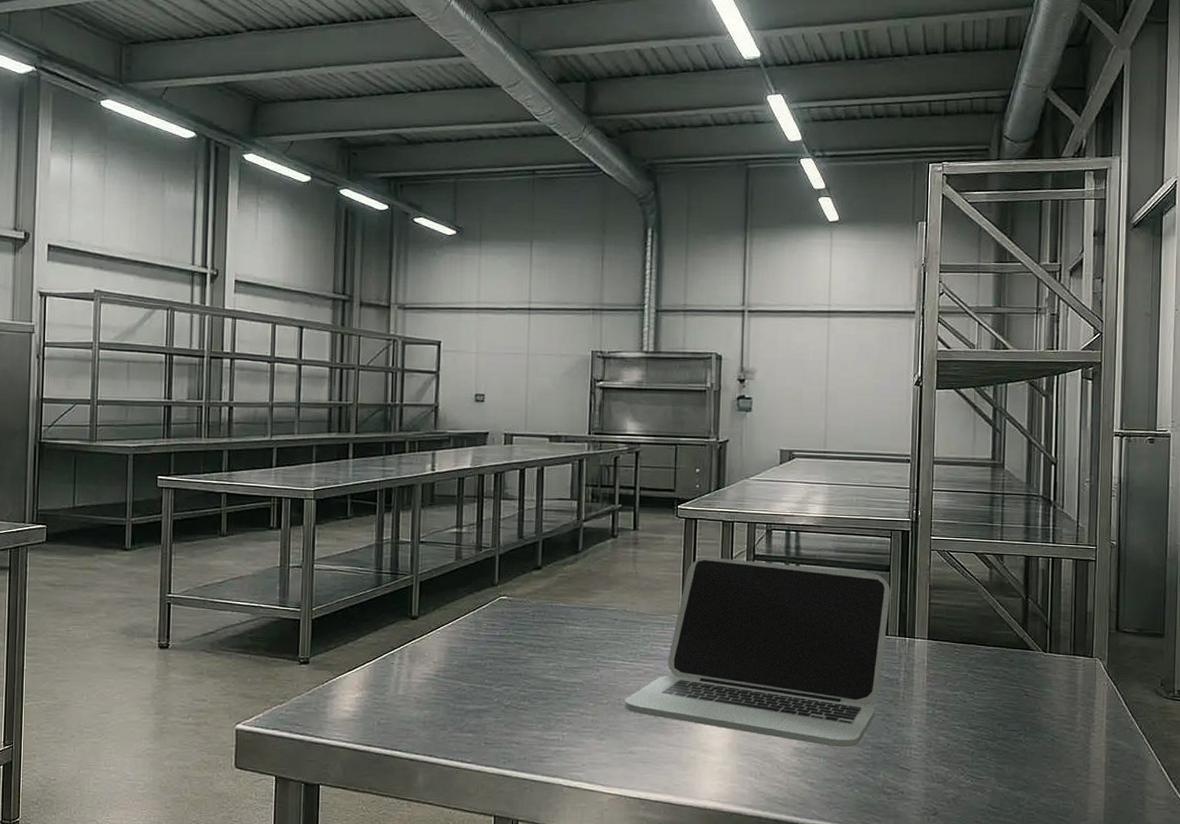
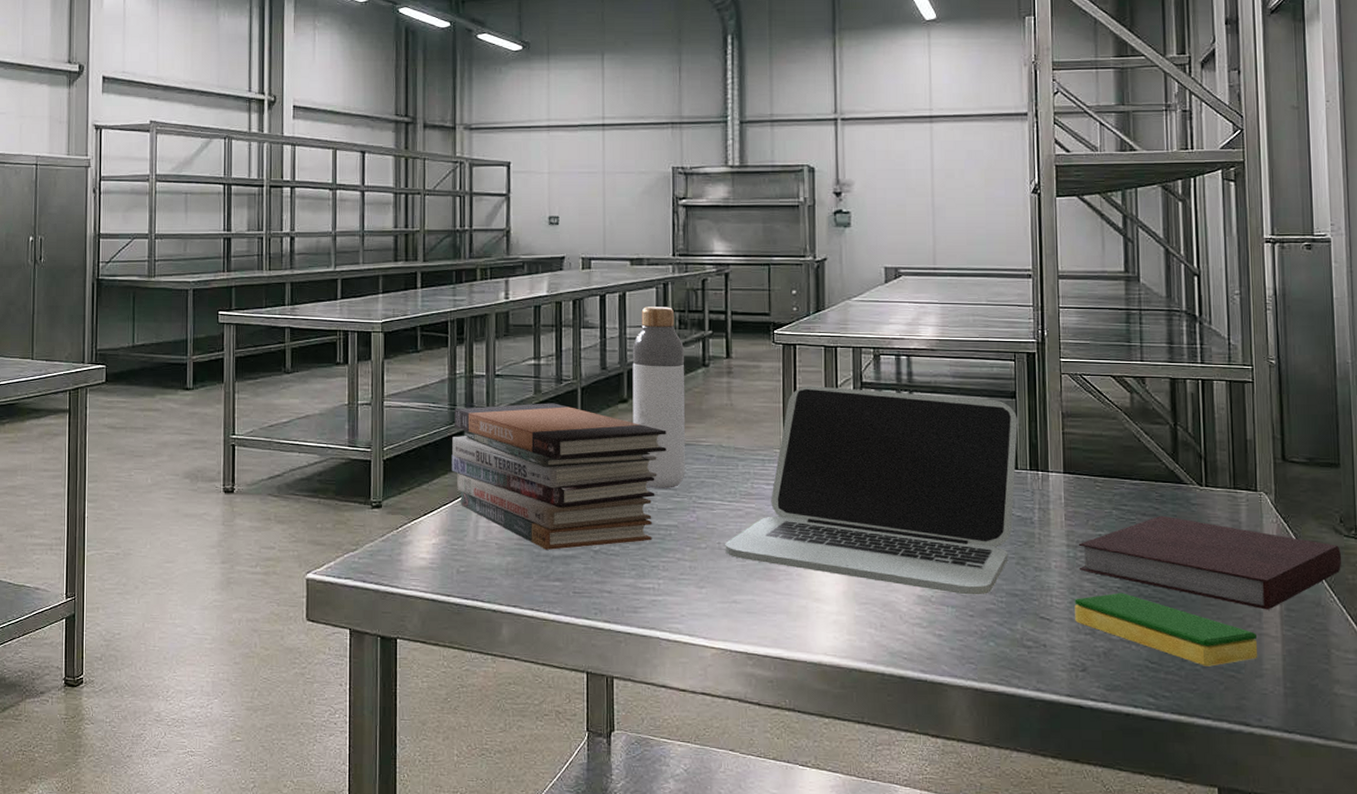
book stack: none [375,568,576,704] -> present [451,403,667,550]
bottle: none [545,481,596,649] -> present [632,307,685,488]
dish sponge: none [930,746,1084,811] -> present [1074,593,1257,667]
notebook: none [936,678,1161,762] -> present [1078,515,1342,610]

